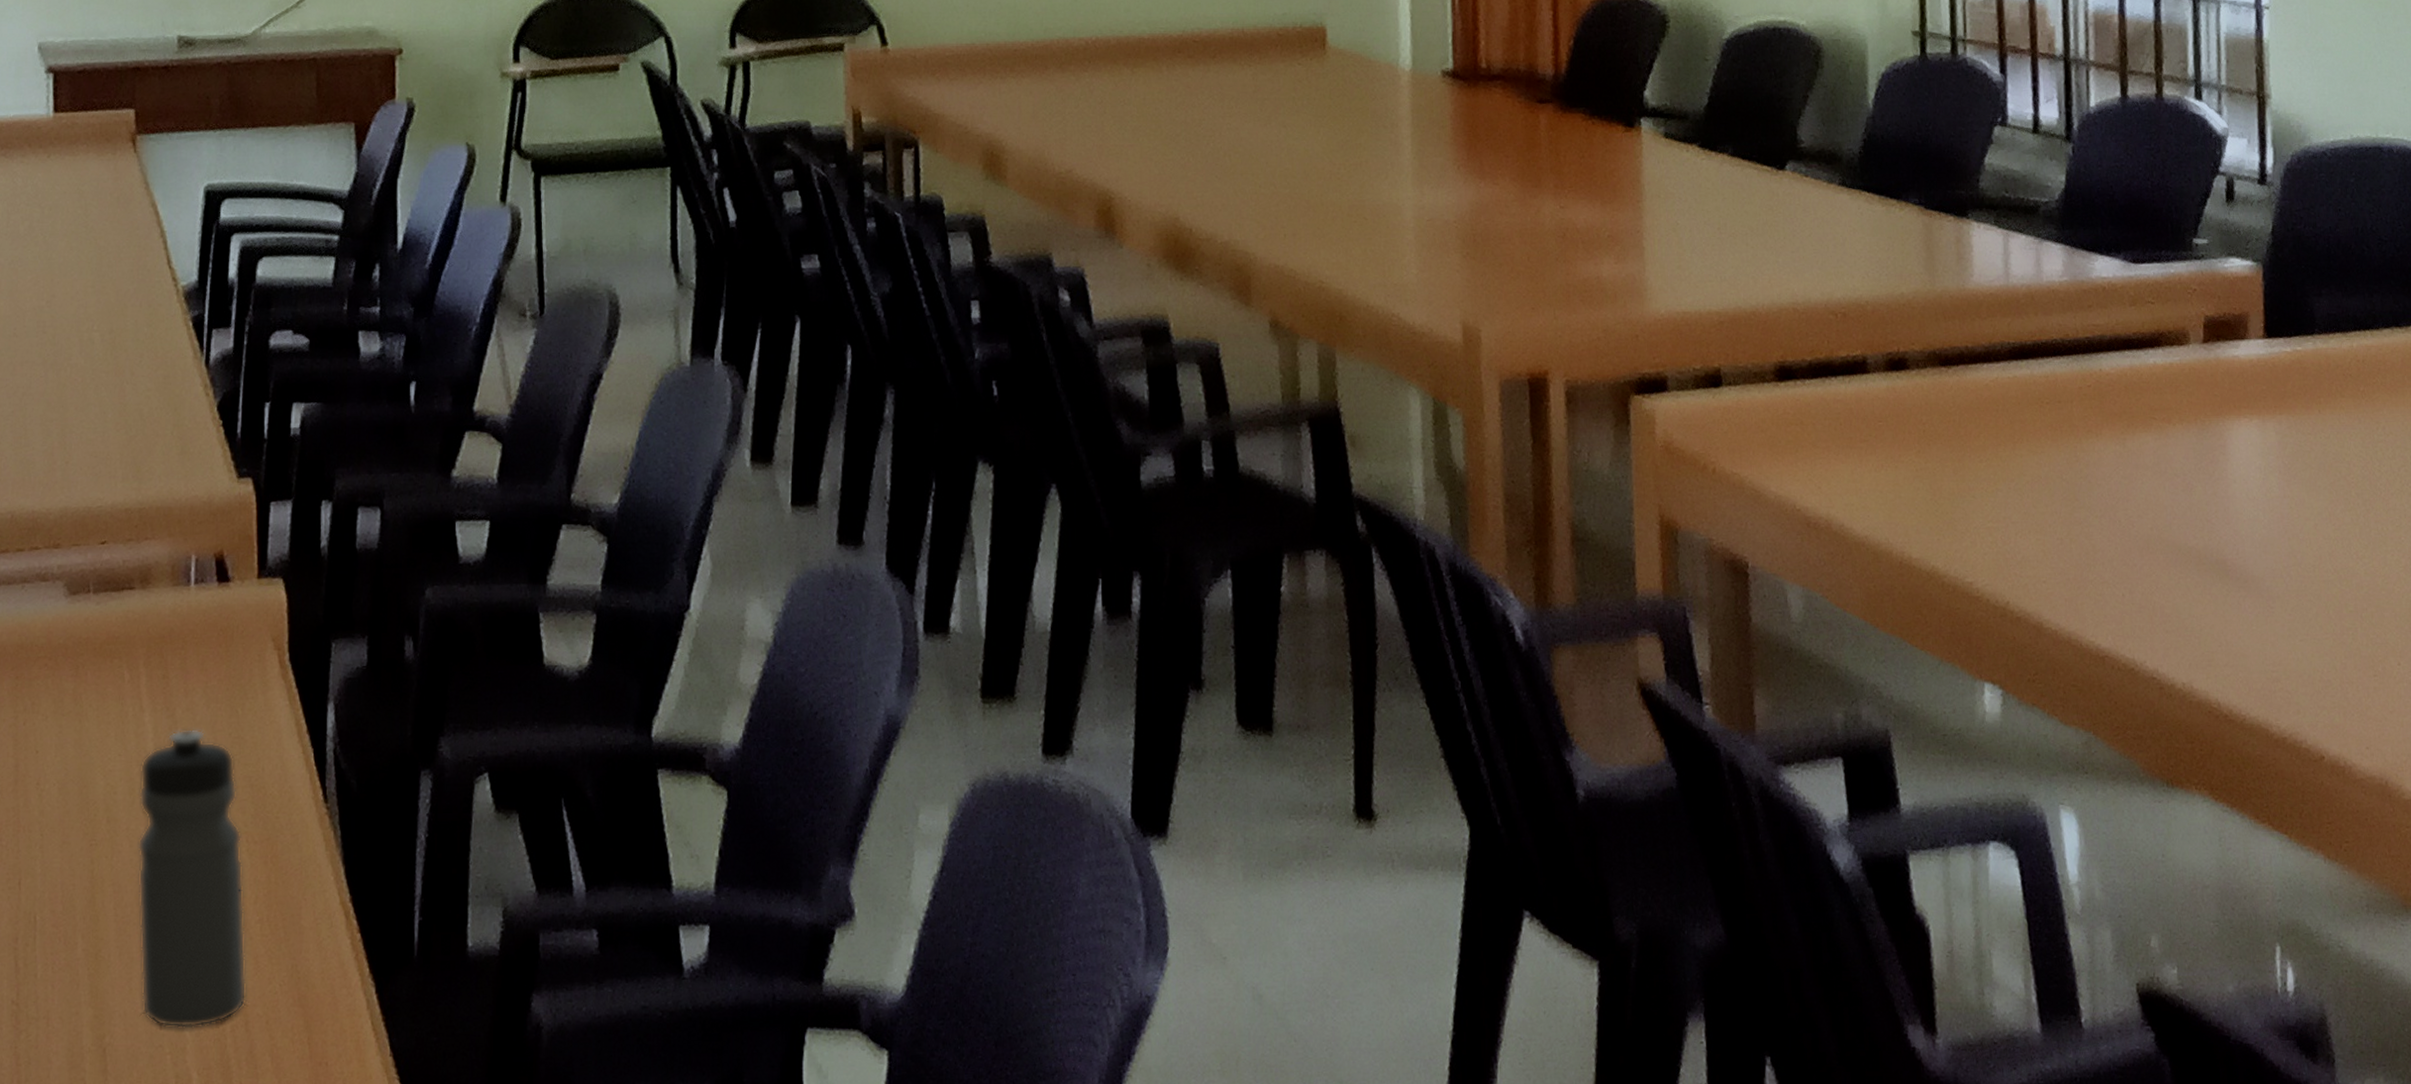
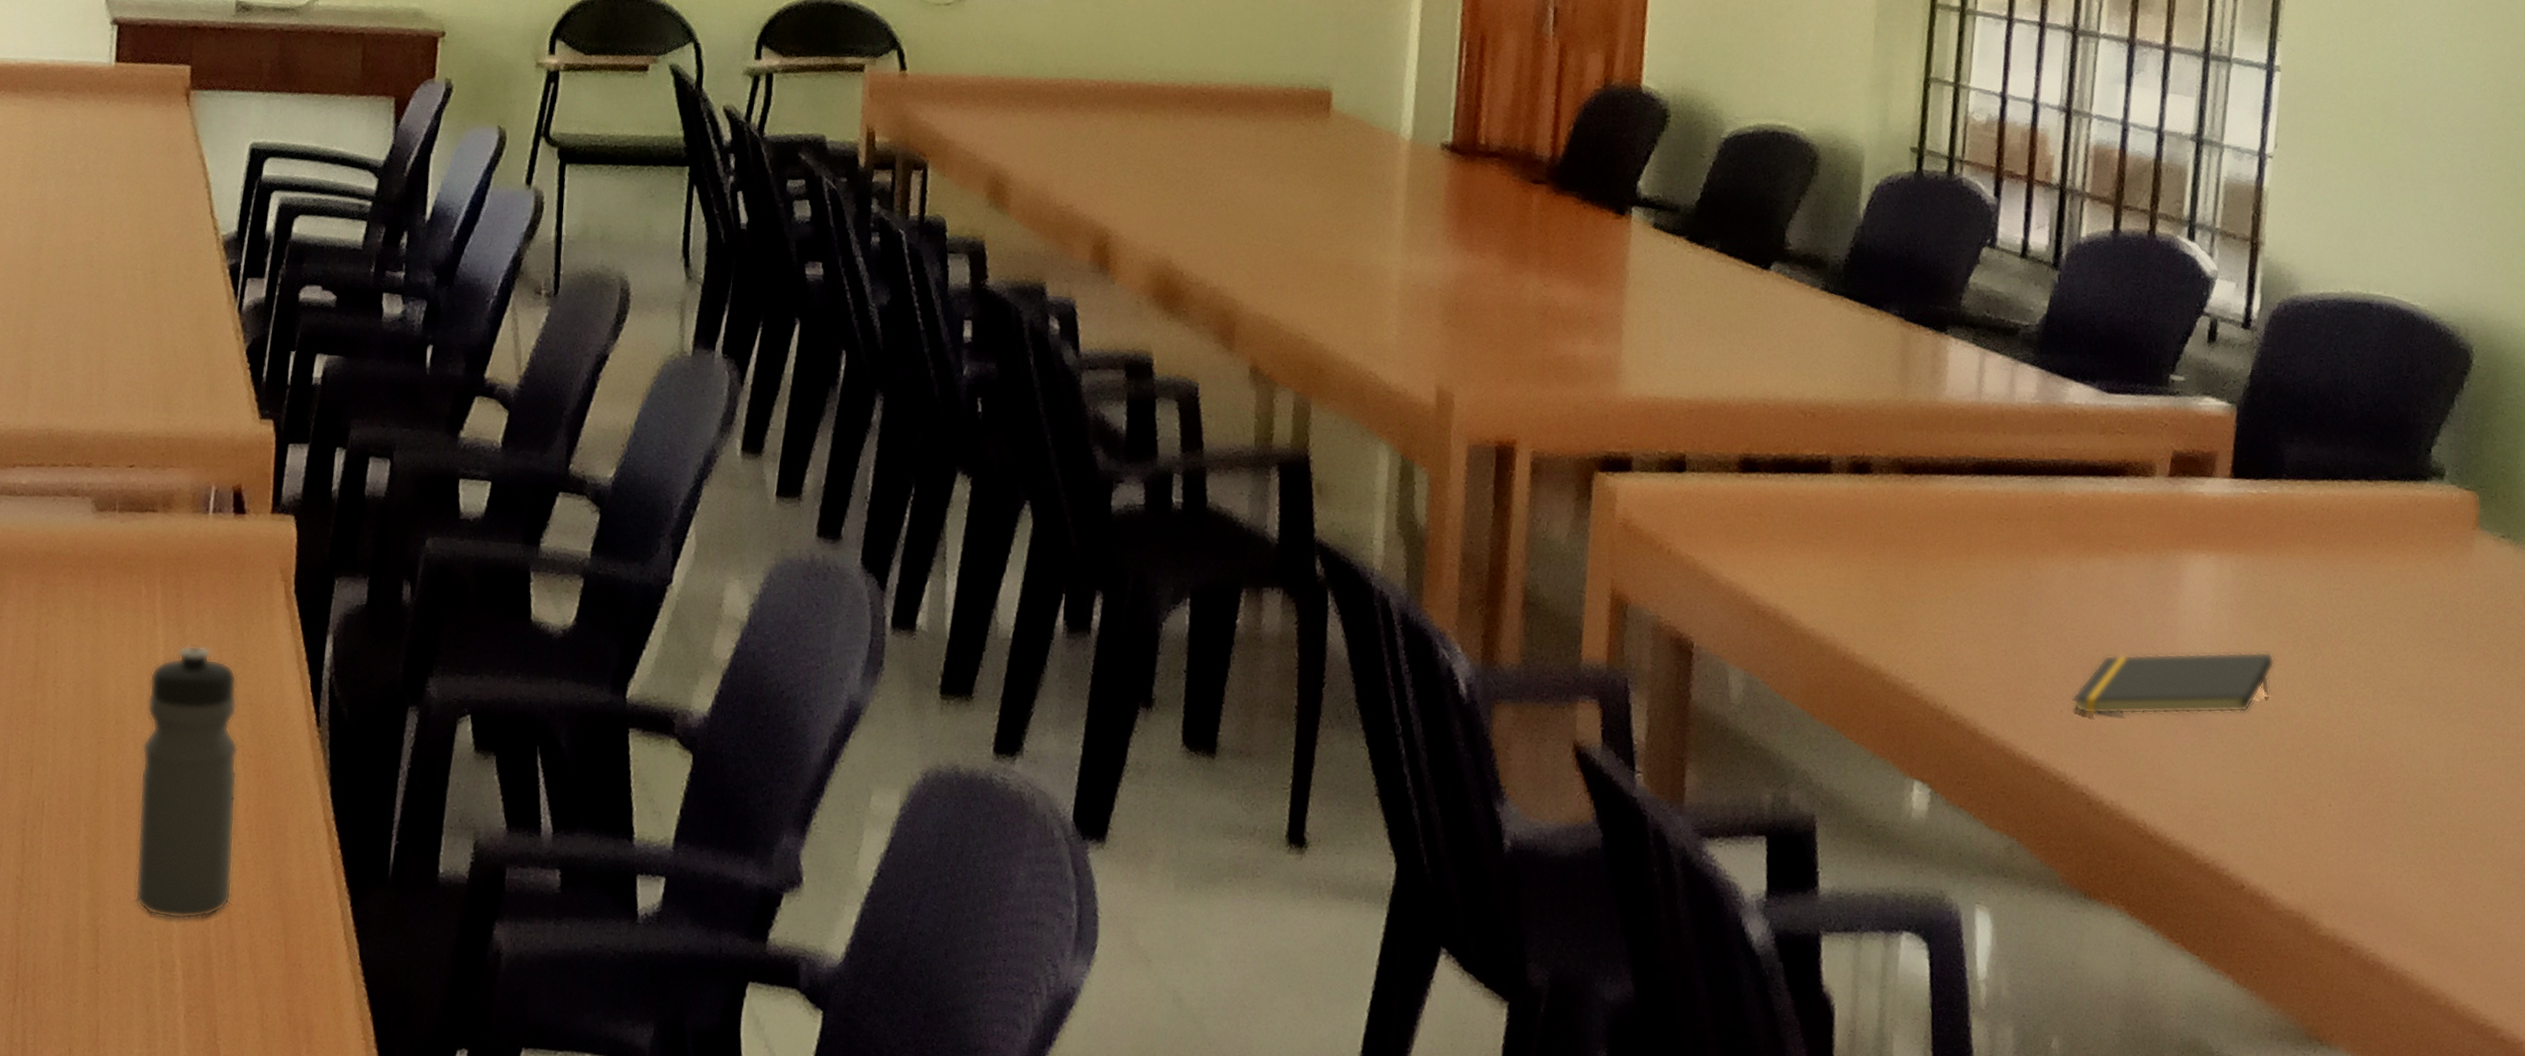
notepad: none [2132,513,2329,596] -> present [2071,651,2275,715]

